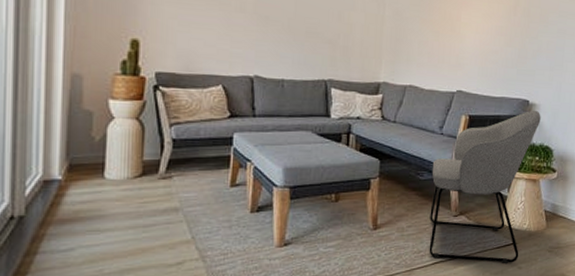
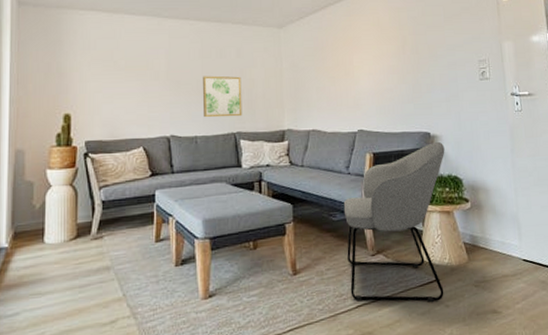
wall art: none [293,14,338,63] -> present [203,75,243,118]

